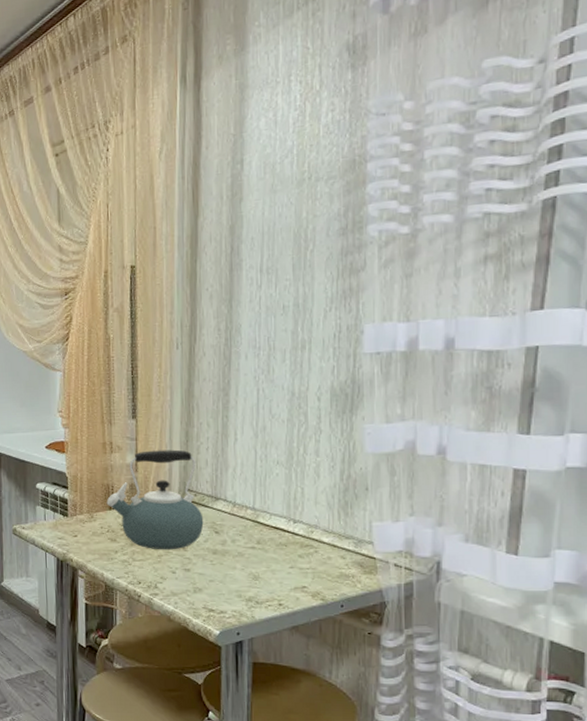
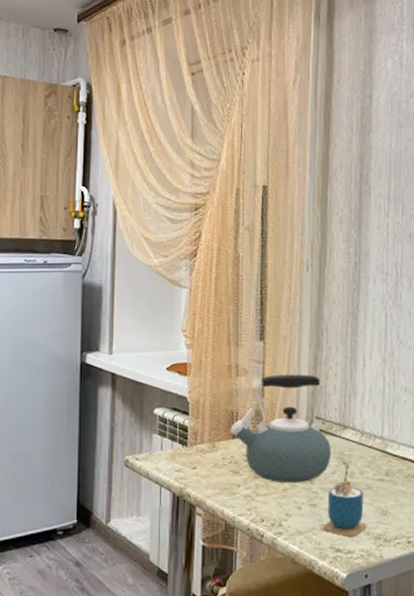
cup: none [196,532,239,598] -> present [323,463,367,537]

